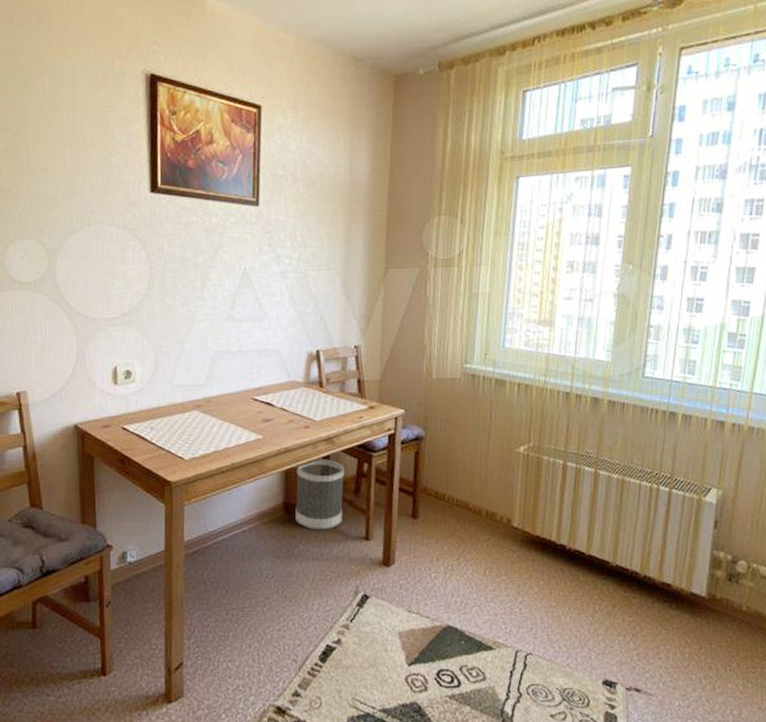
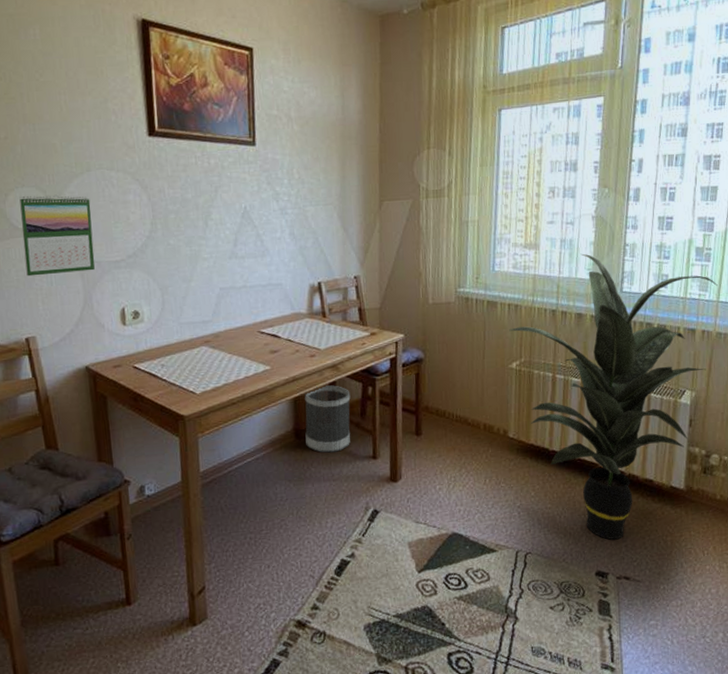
calendar: none [19,248,90,330] -> present [19,194,95,277]
indoor plant: none [518,333,751,647] -> present [509,253,718,540]

